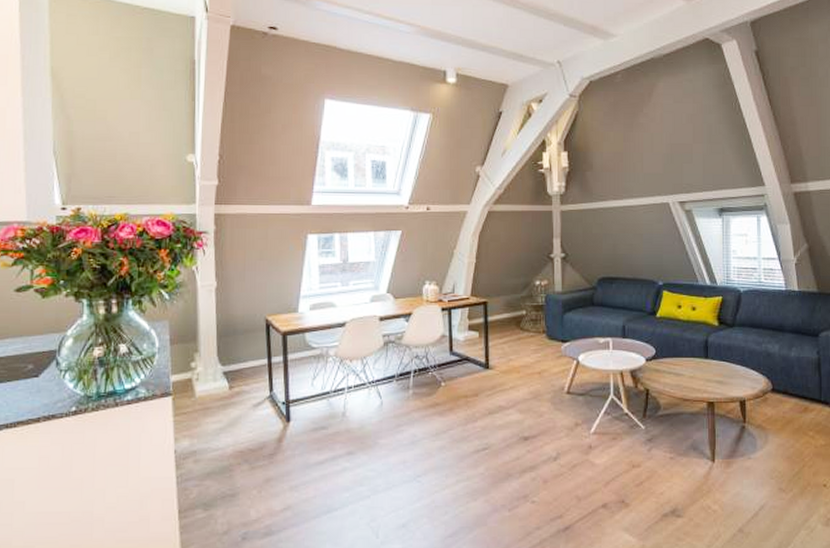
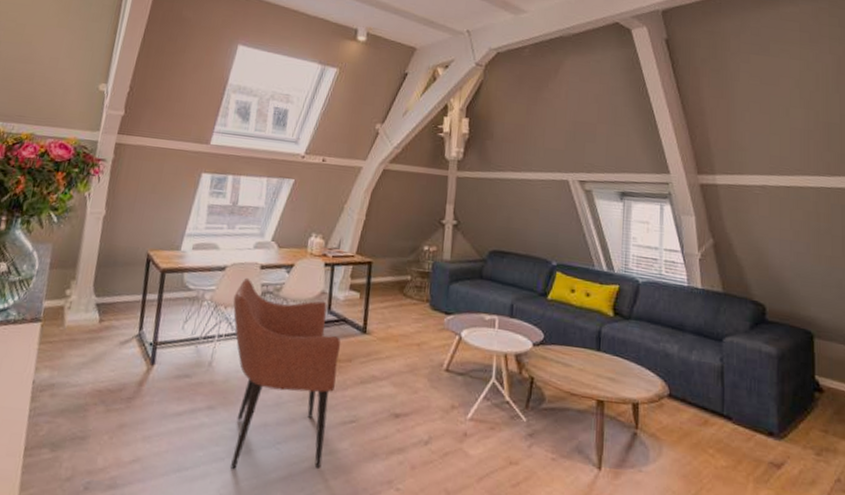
armchair: none [357,330,466,504] -> present [229,277,341,469]

